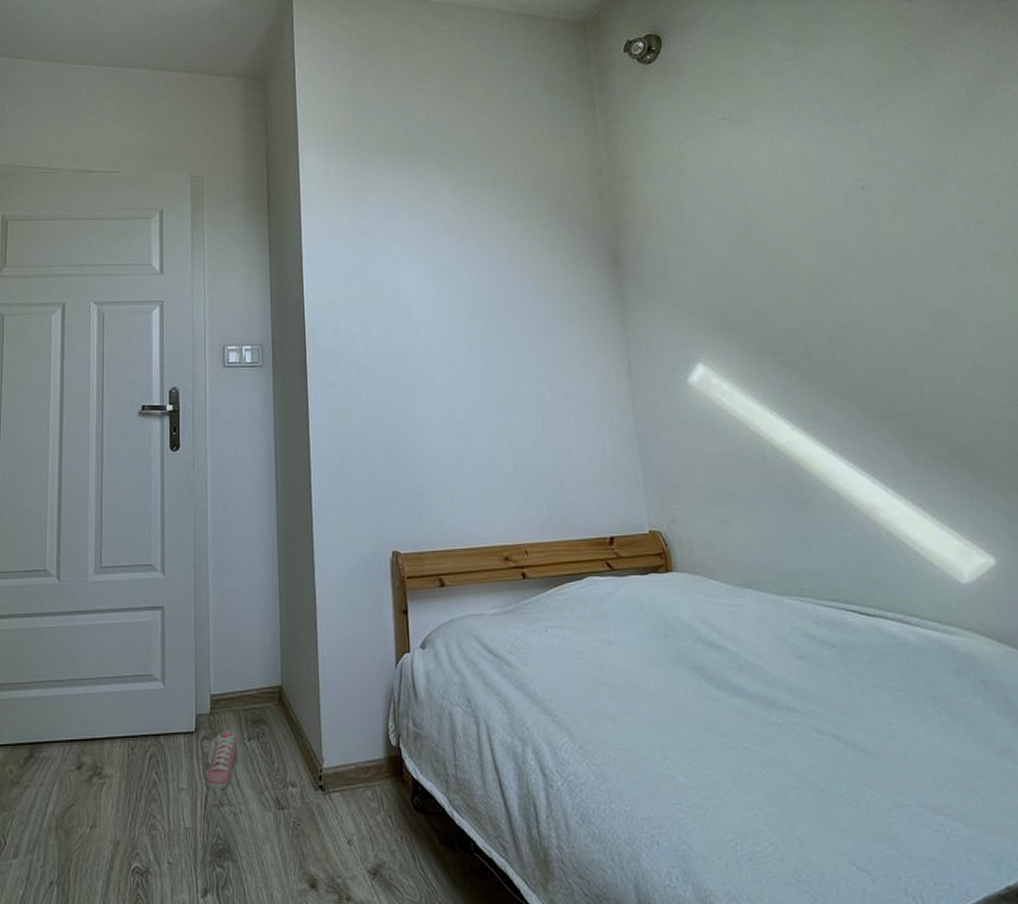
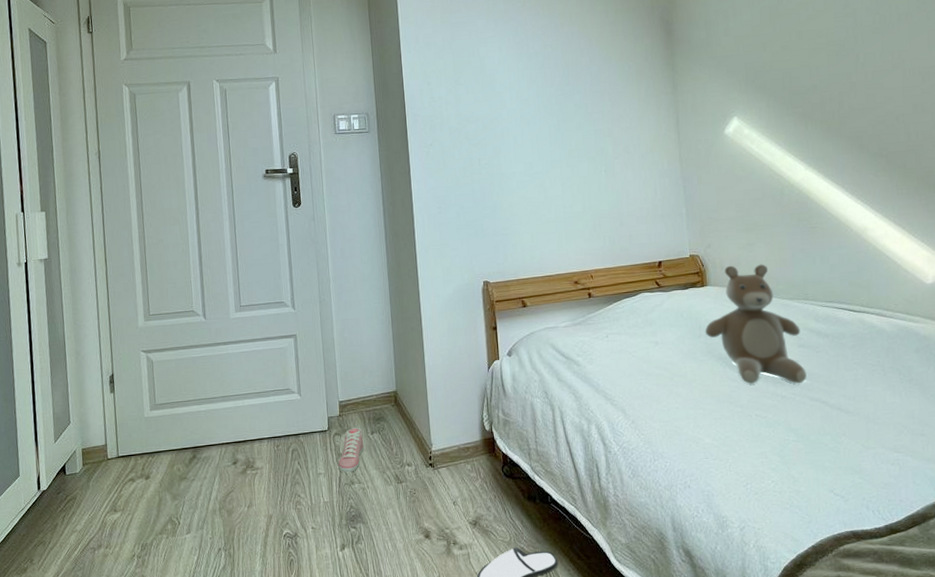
bear: none [671,546,809,708] -> present [705,264,807,384]

